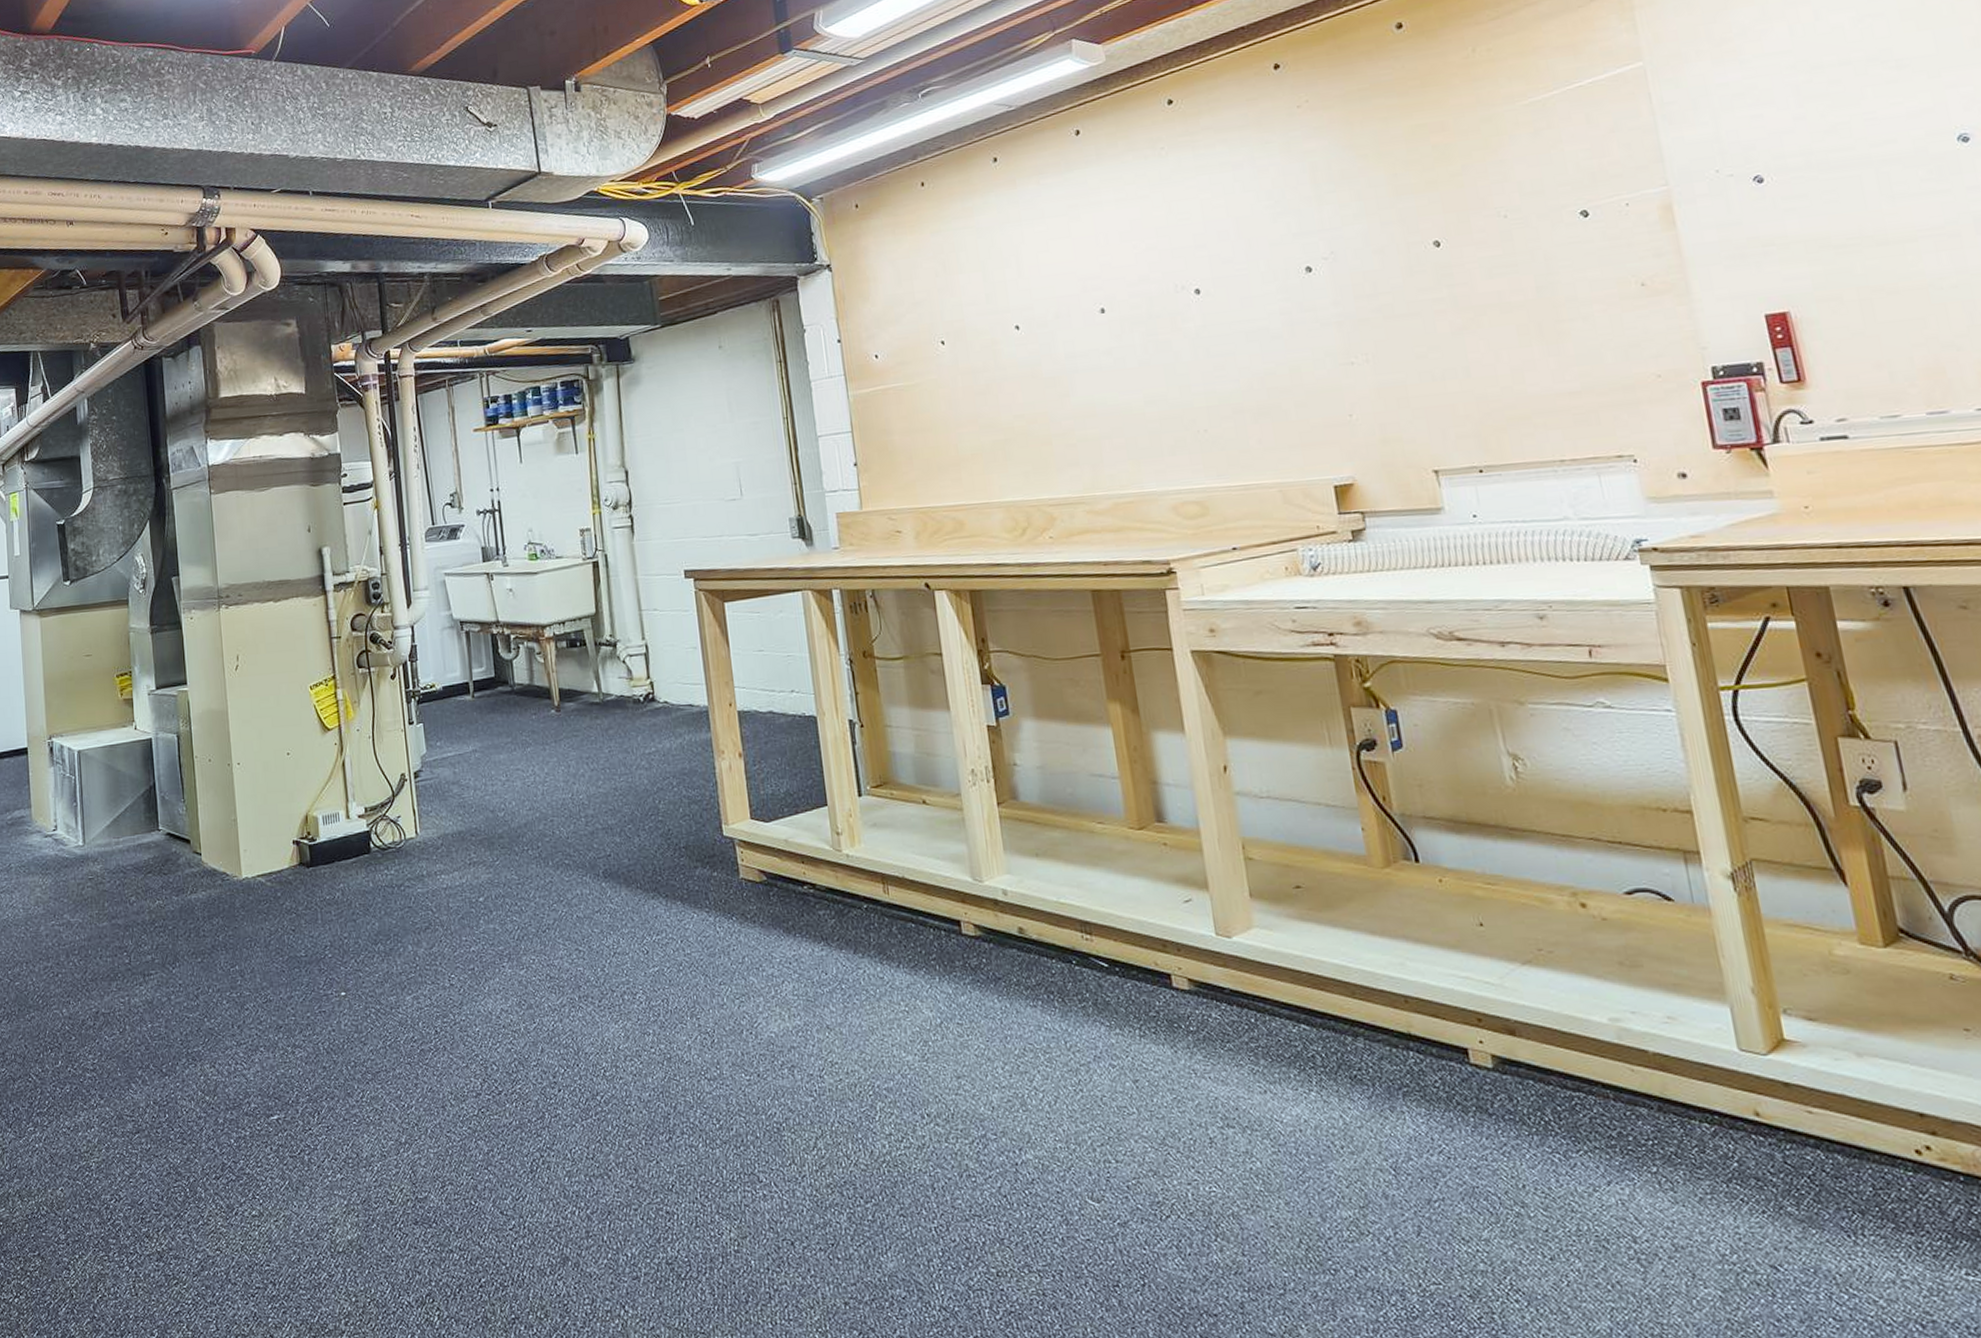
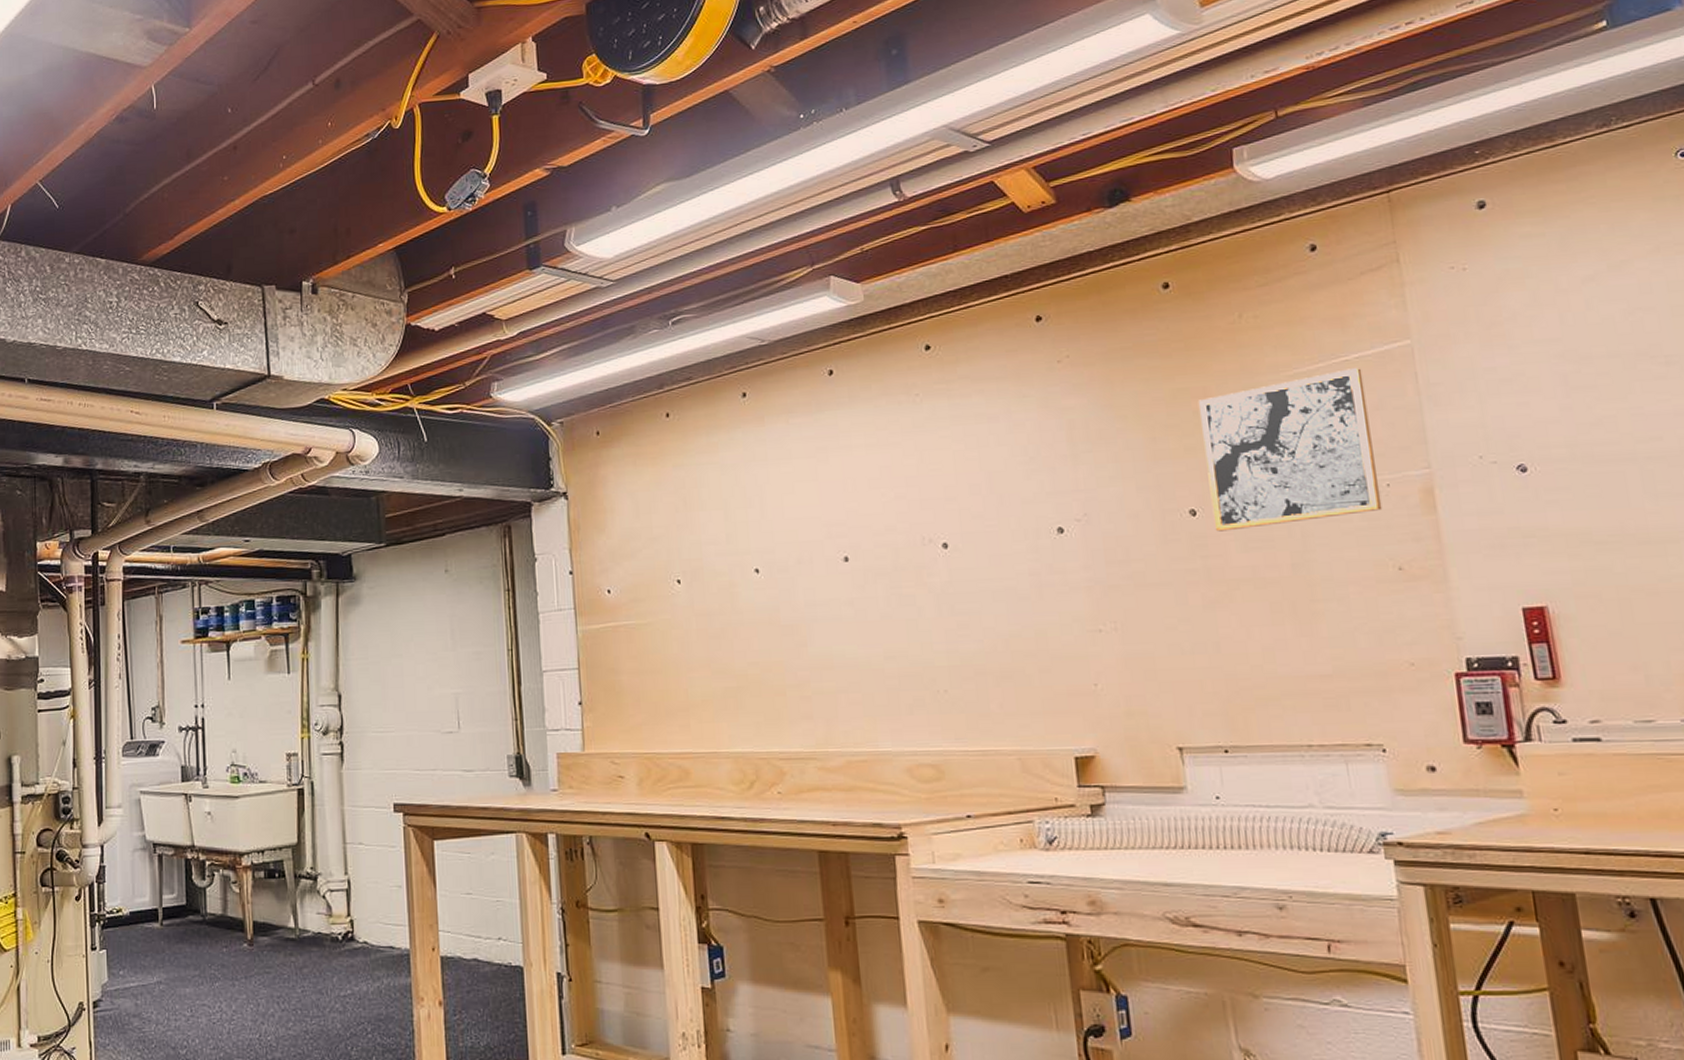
wall art: none [1436,93,1623,261] -> present [1198,368,1383,532]

